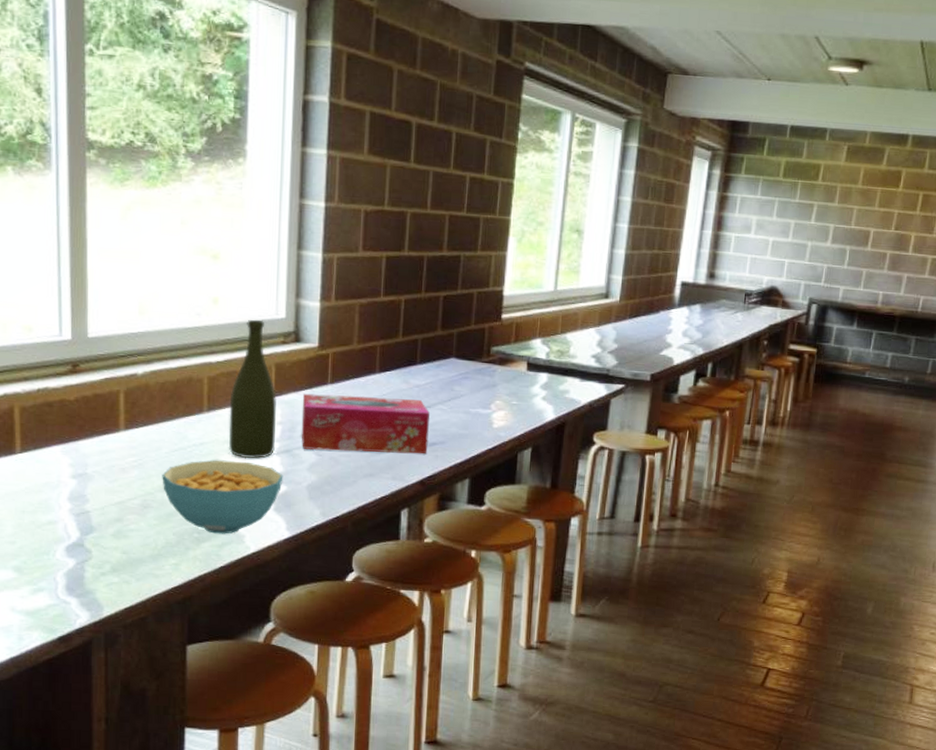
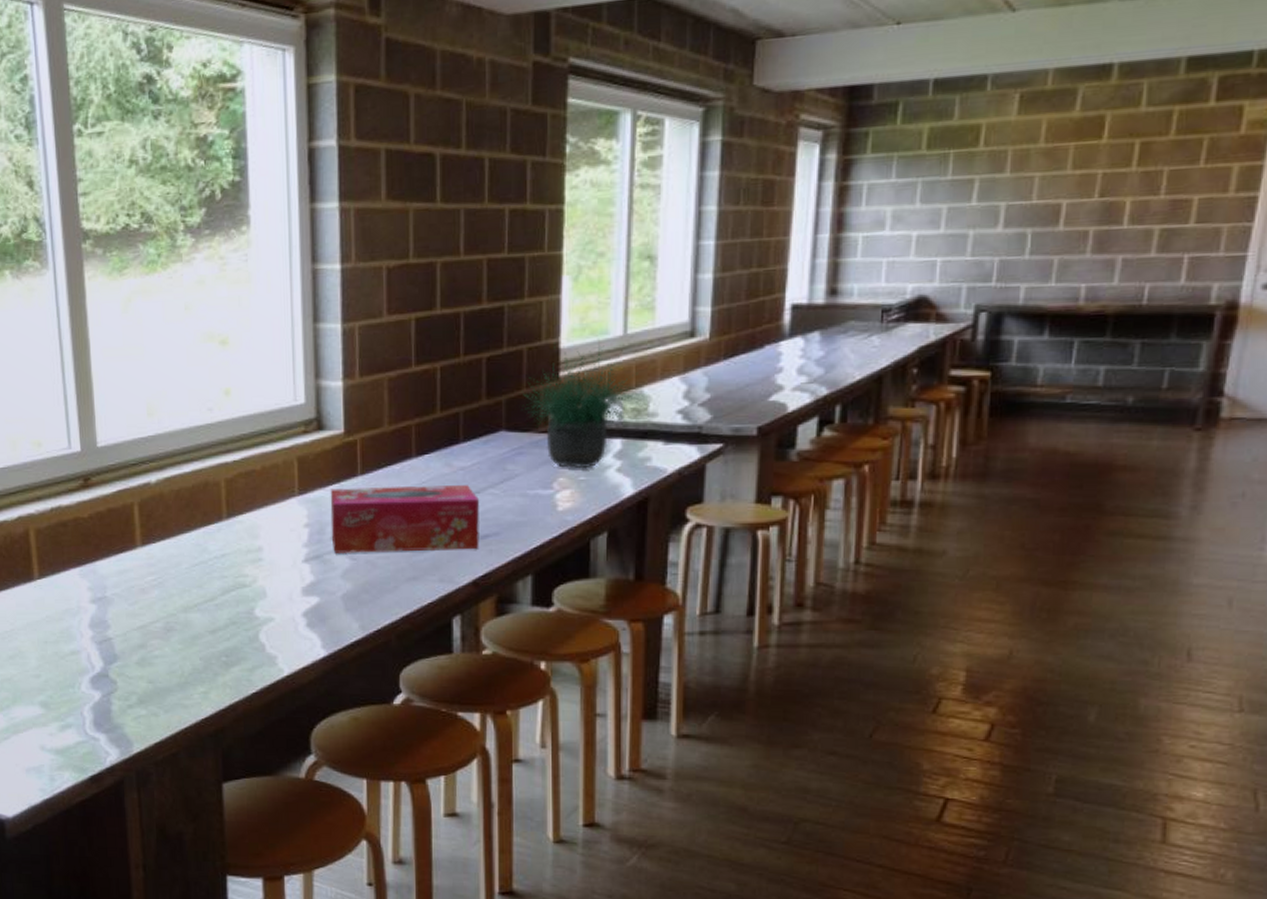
cereal bowl: present [162,460,283,534] -> none [183,572,315,656]
bottle: present [228,319,277,459] -> none [250,408,304,569]
potted plant: none [469,289,570,395] -> present [520,342,649,469]

